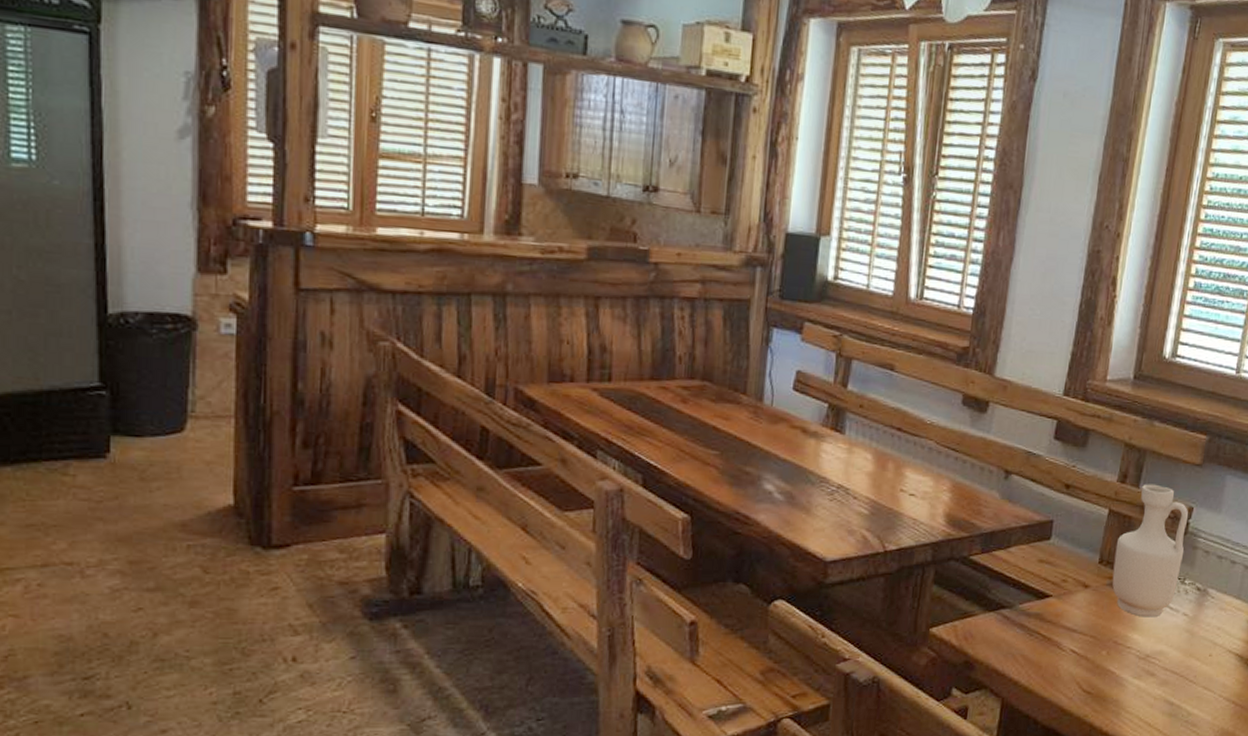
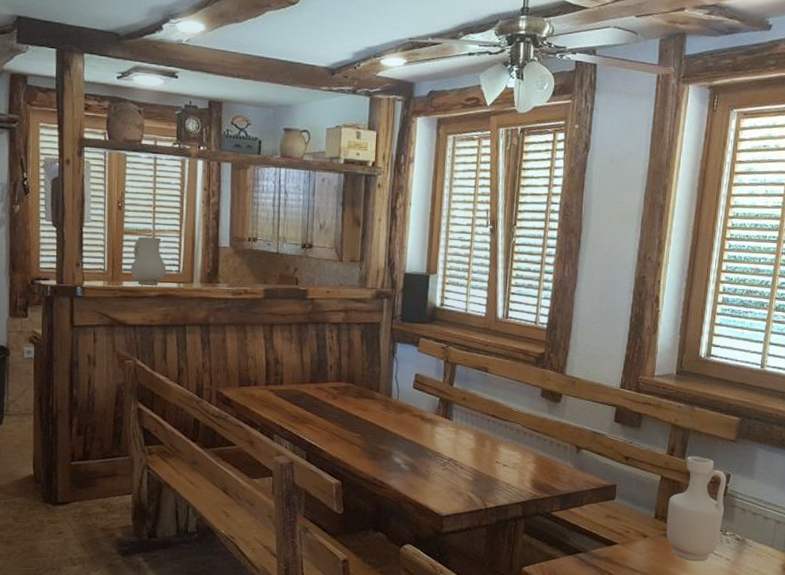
ceramic pitcher: none [388,163,443,237] -> present [130,236,166,287]

